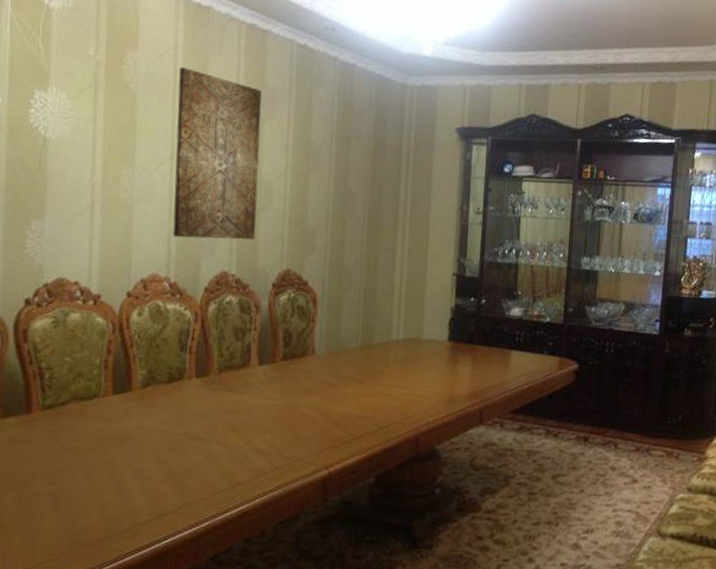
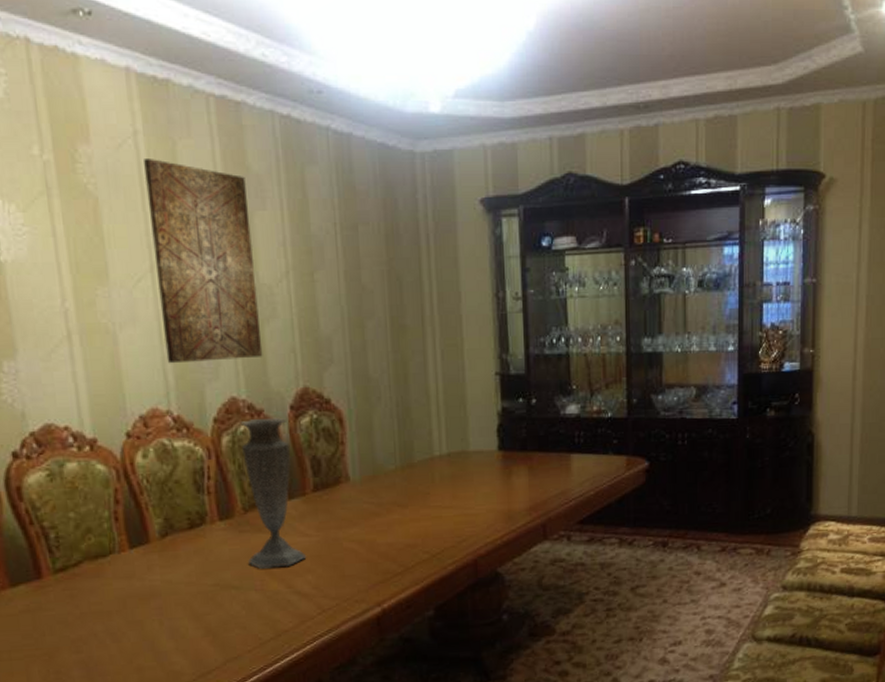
vase: none [216,292,268,426] -> present [240,417,307,569]

